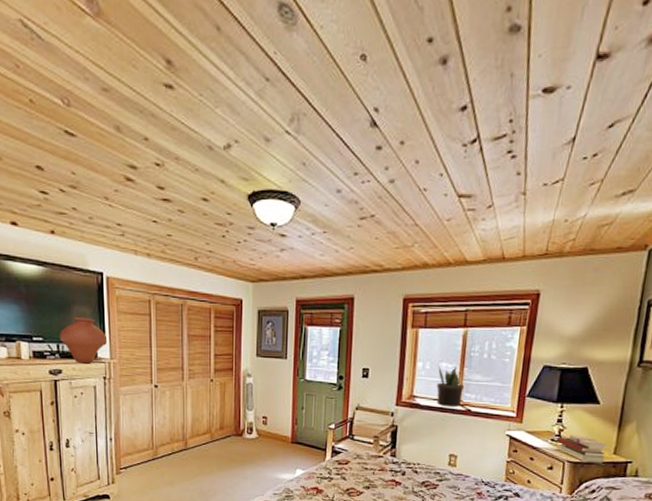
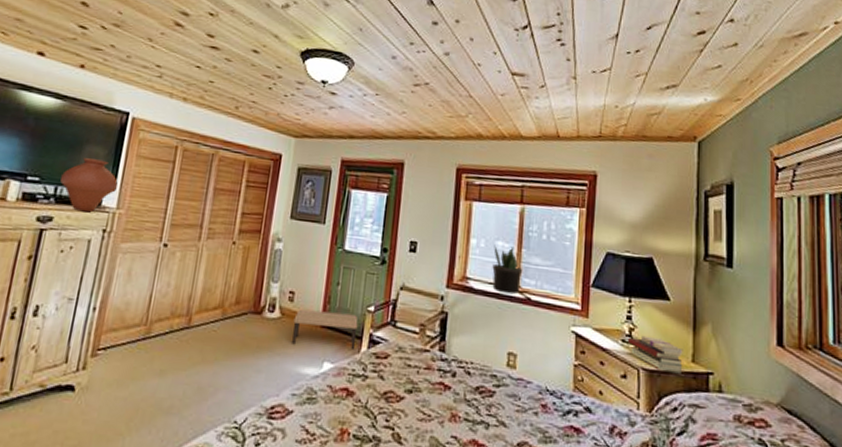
bench: none [269,430,322,460] -> present [292,309,358,351]

